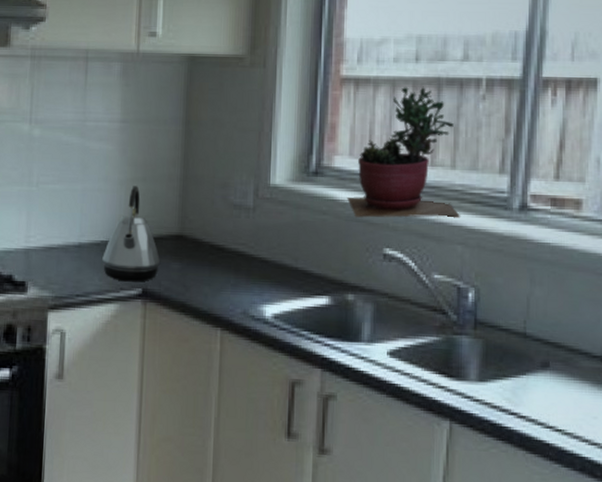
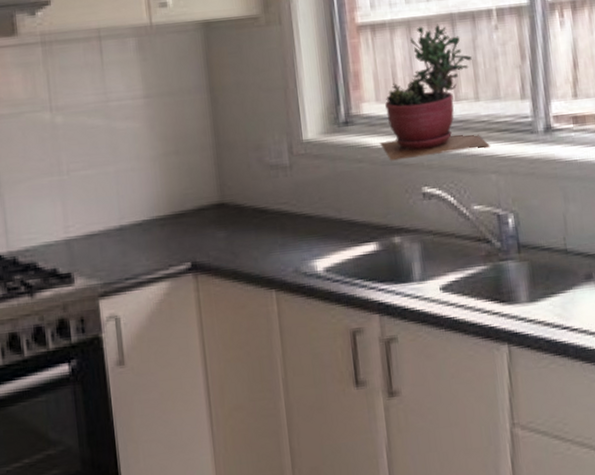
kettle: present [102,186,161,282] -> none [146,160,206,258]

